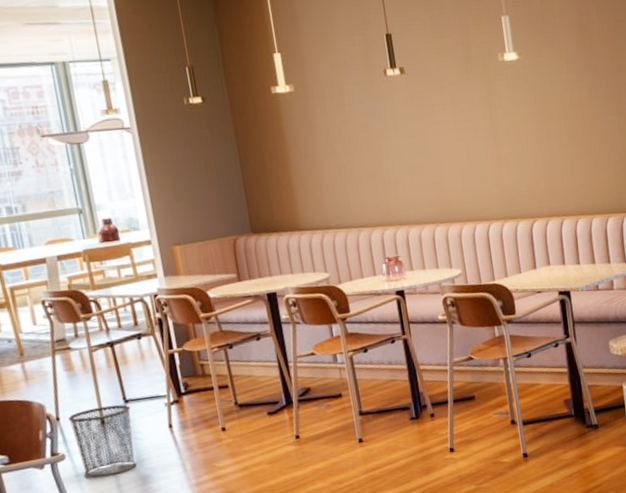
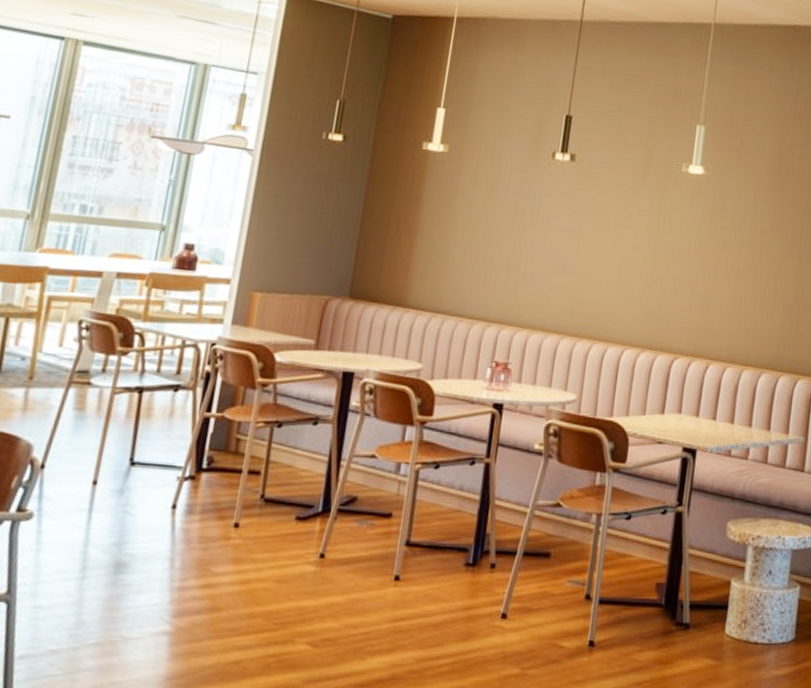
waste bin: present [68,404,137,478] -> none [47,462,135,554]

